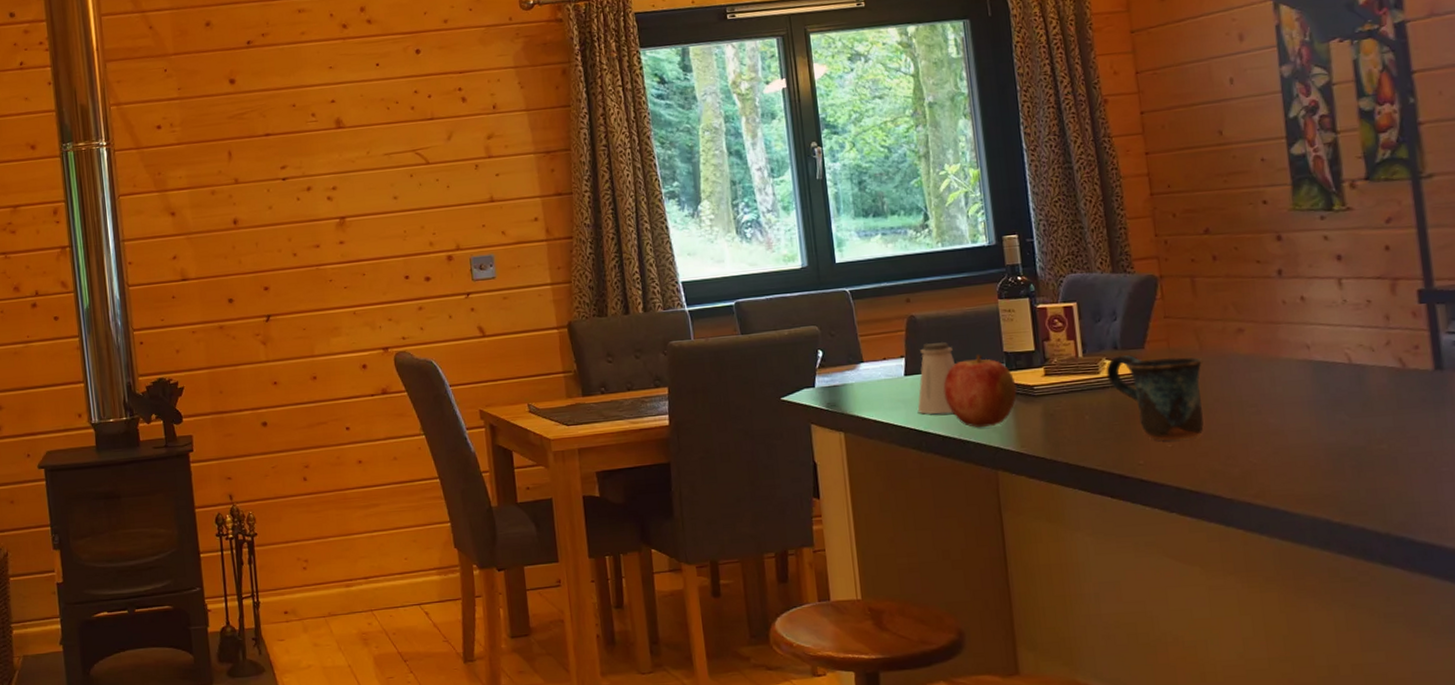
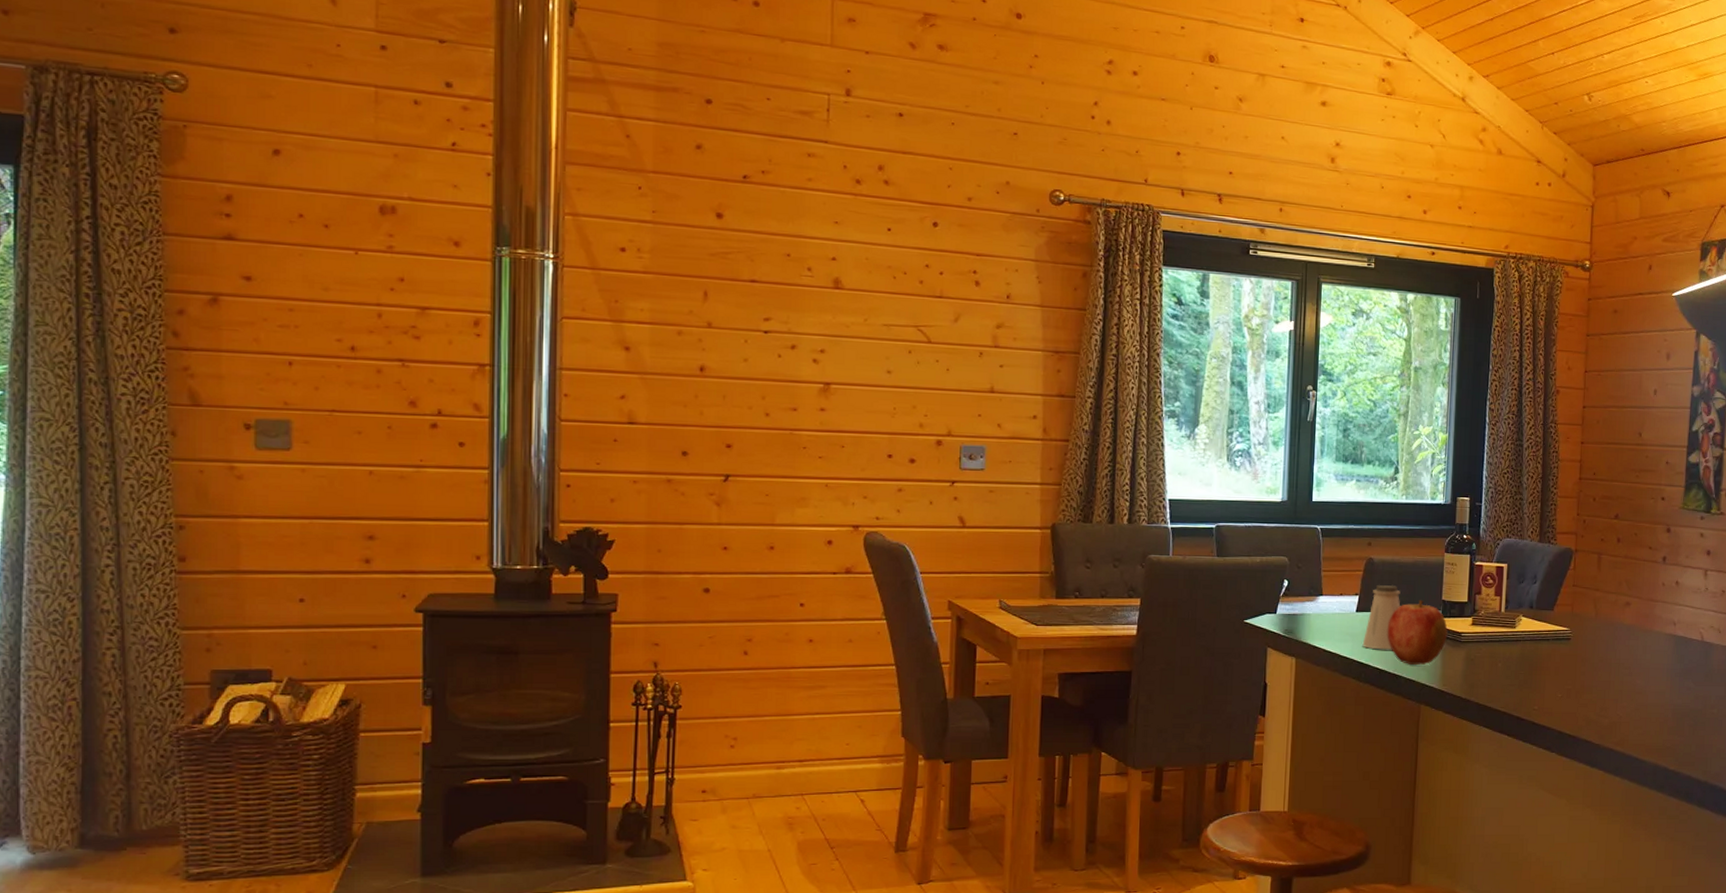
mug: present [1106,355,1204,441] -> none [1520,614,1596,692]

